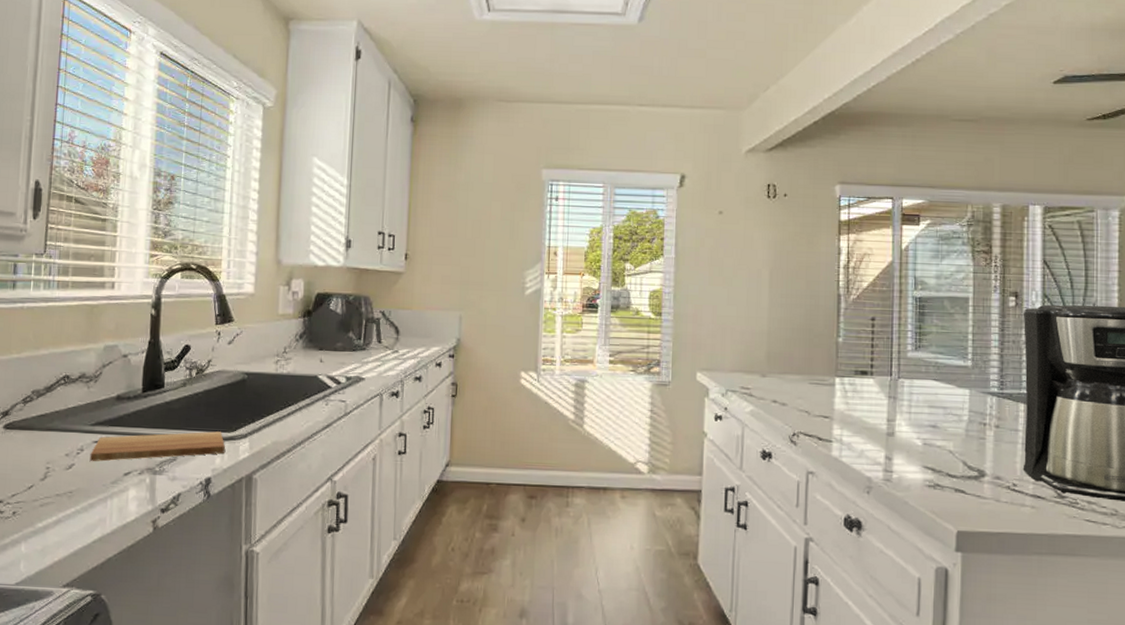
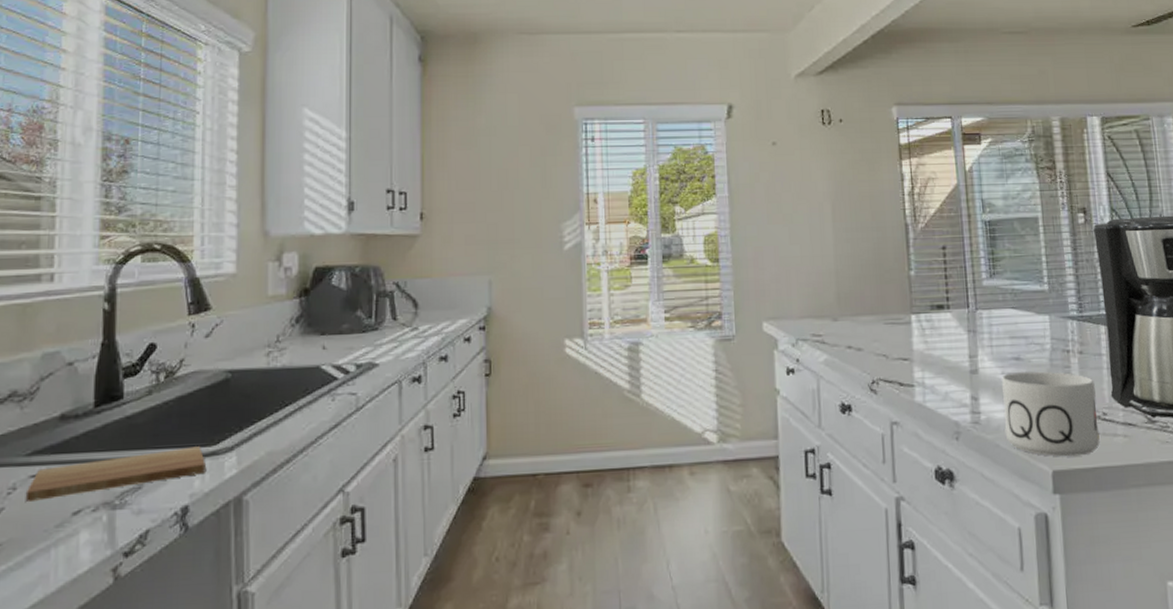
mug: none [915,438,1008,521] -> present [1001,371,1100,457]

